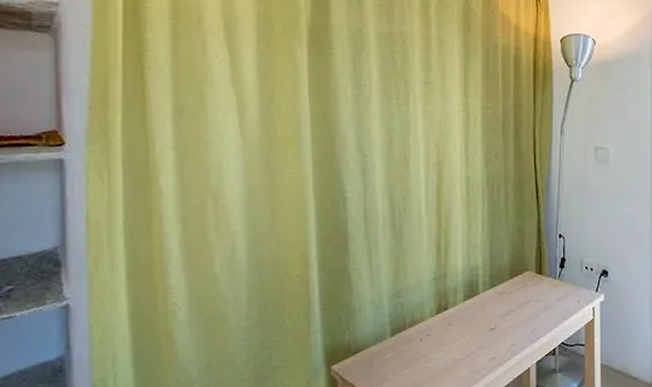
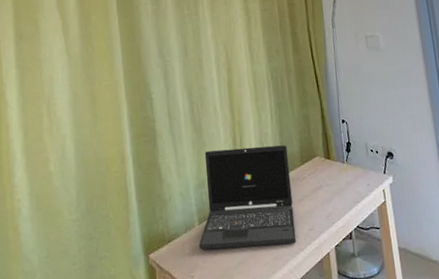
laptop: none [389,257,497,363] -> present [198,145,297,250]

